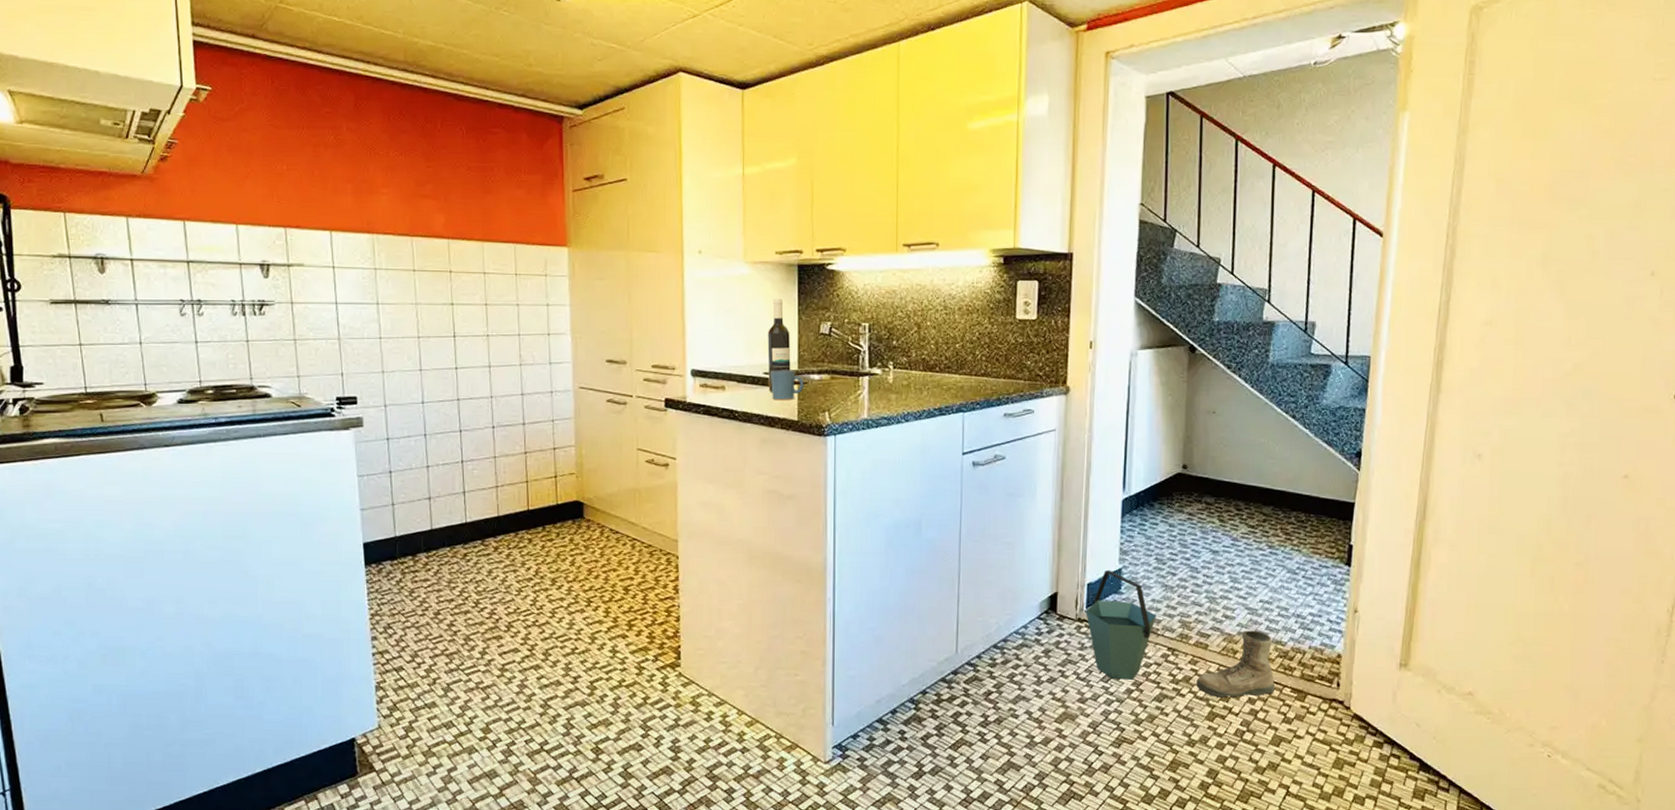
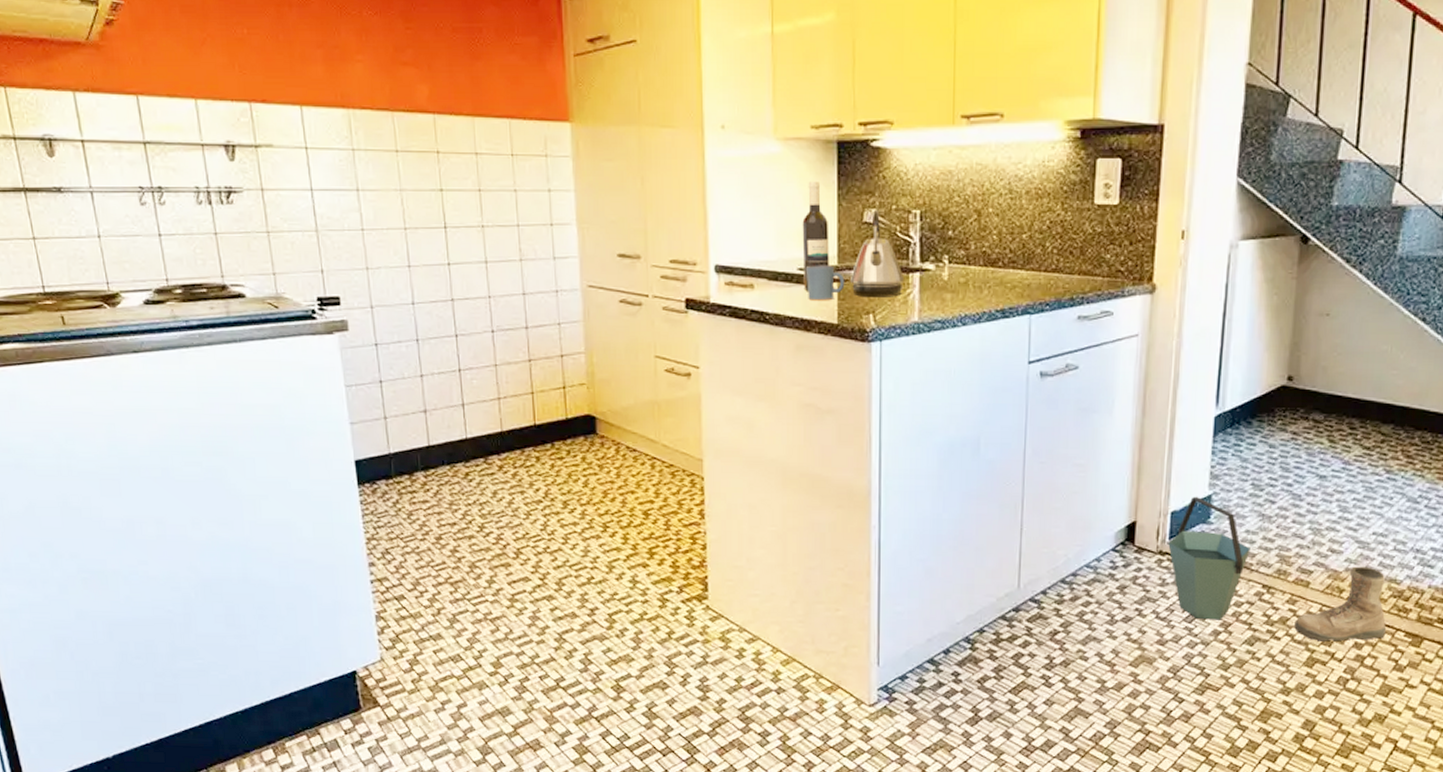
kettle: none [809,322,856,398] -> present [851,209,905,297]

